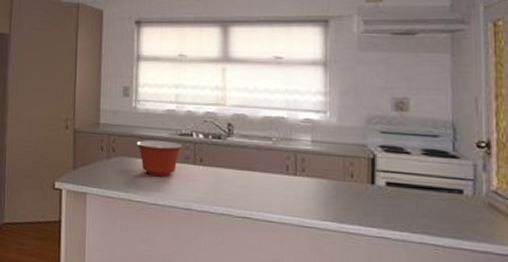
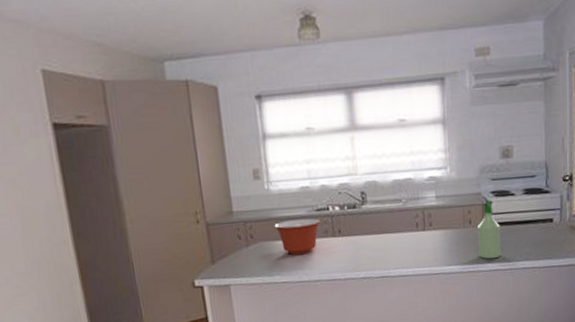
spray bottle: none [361,155,391,224] -> present [478,200,501,259]

